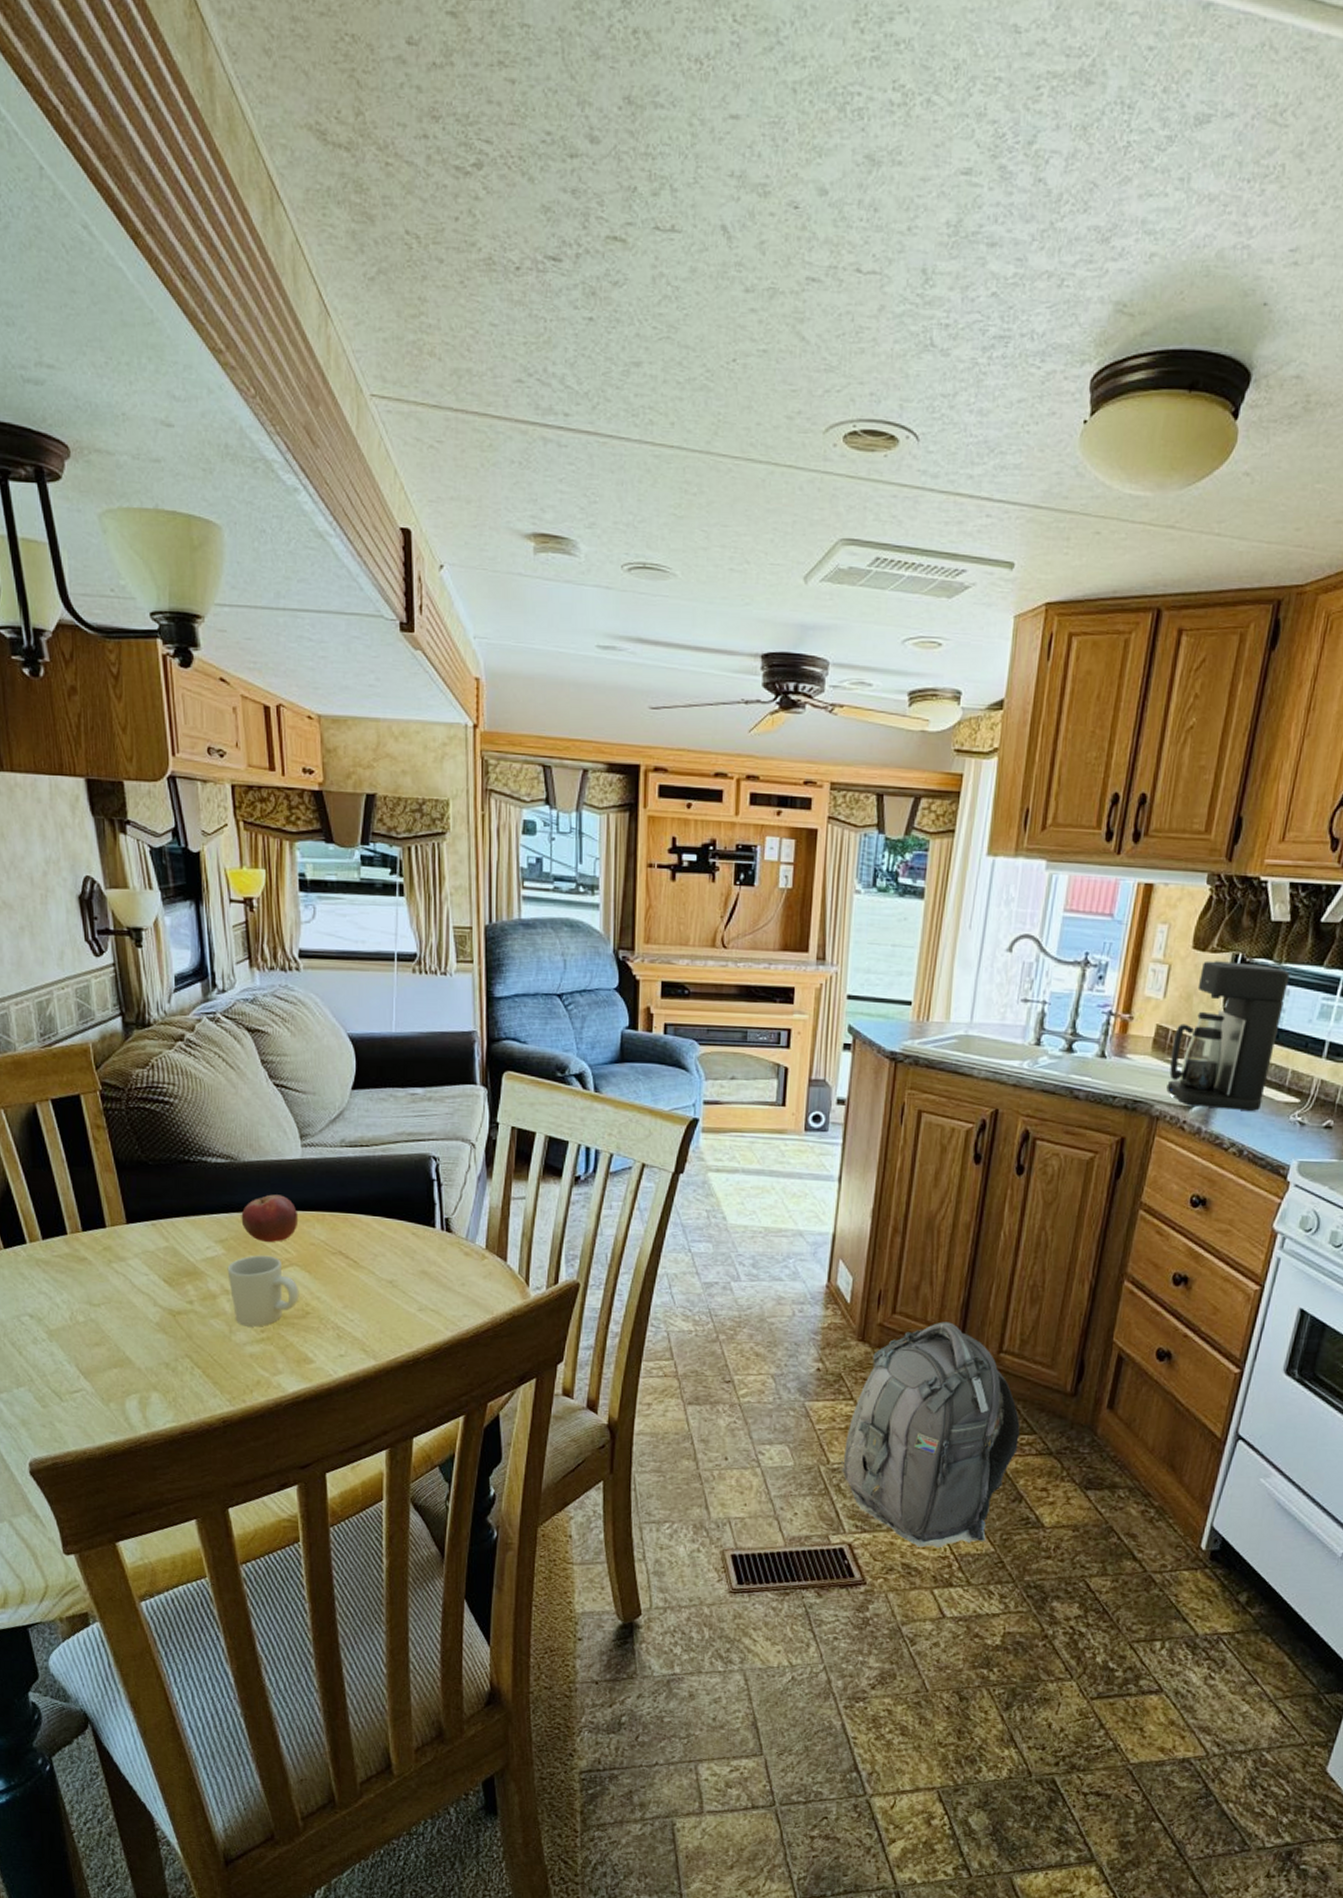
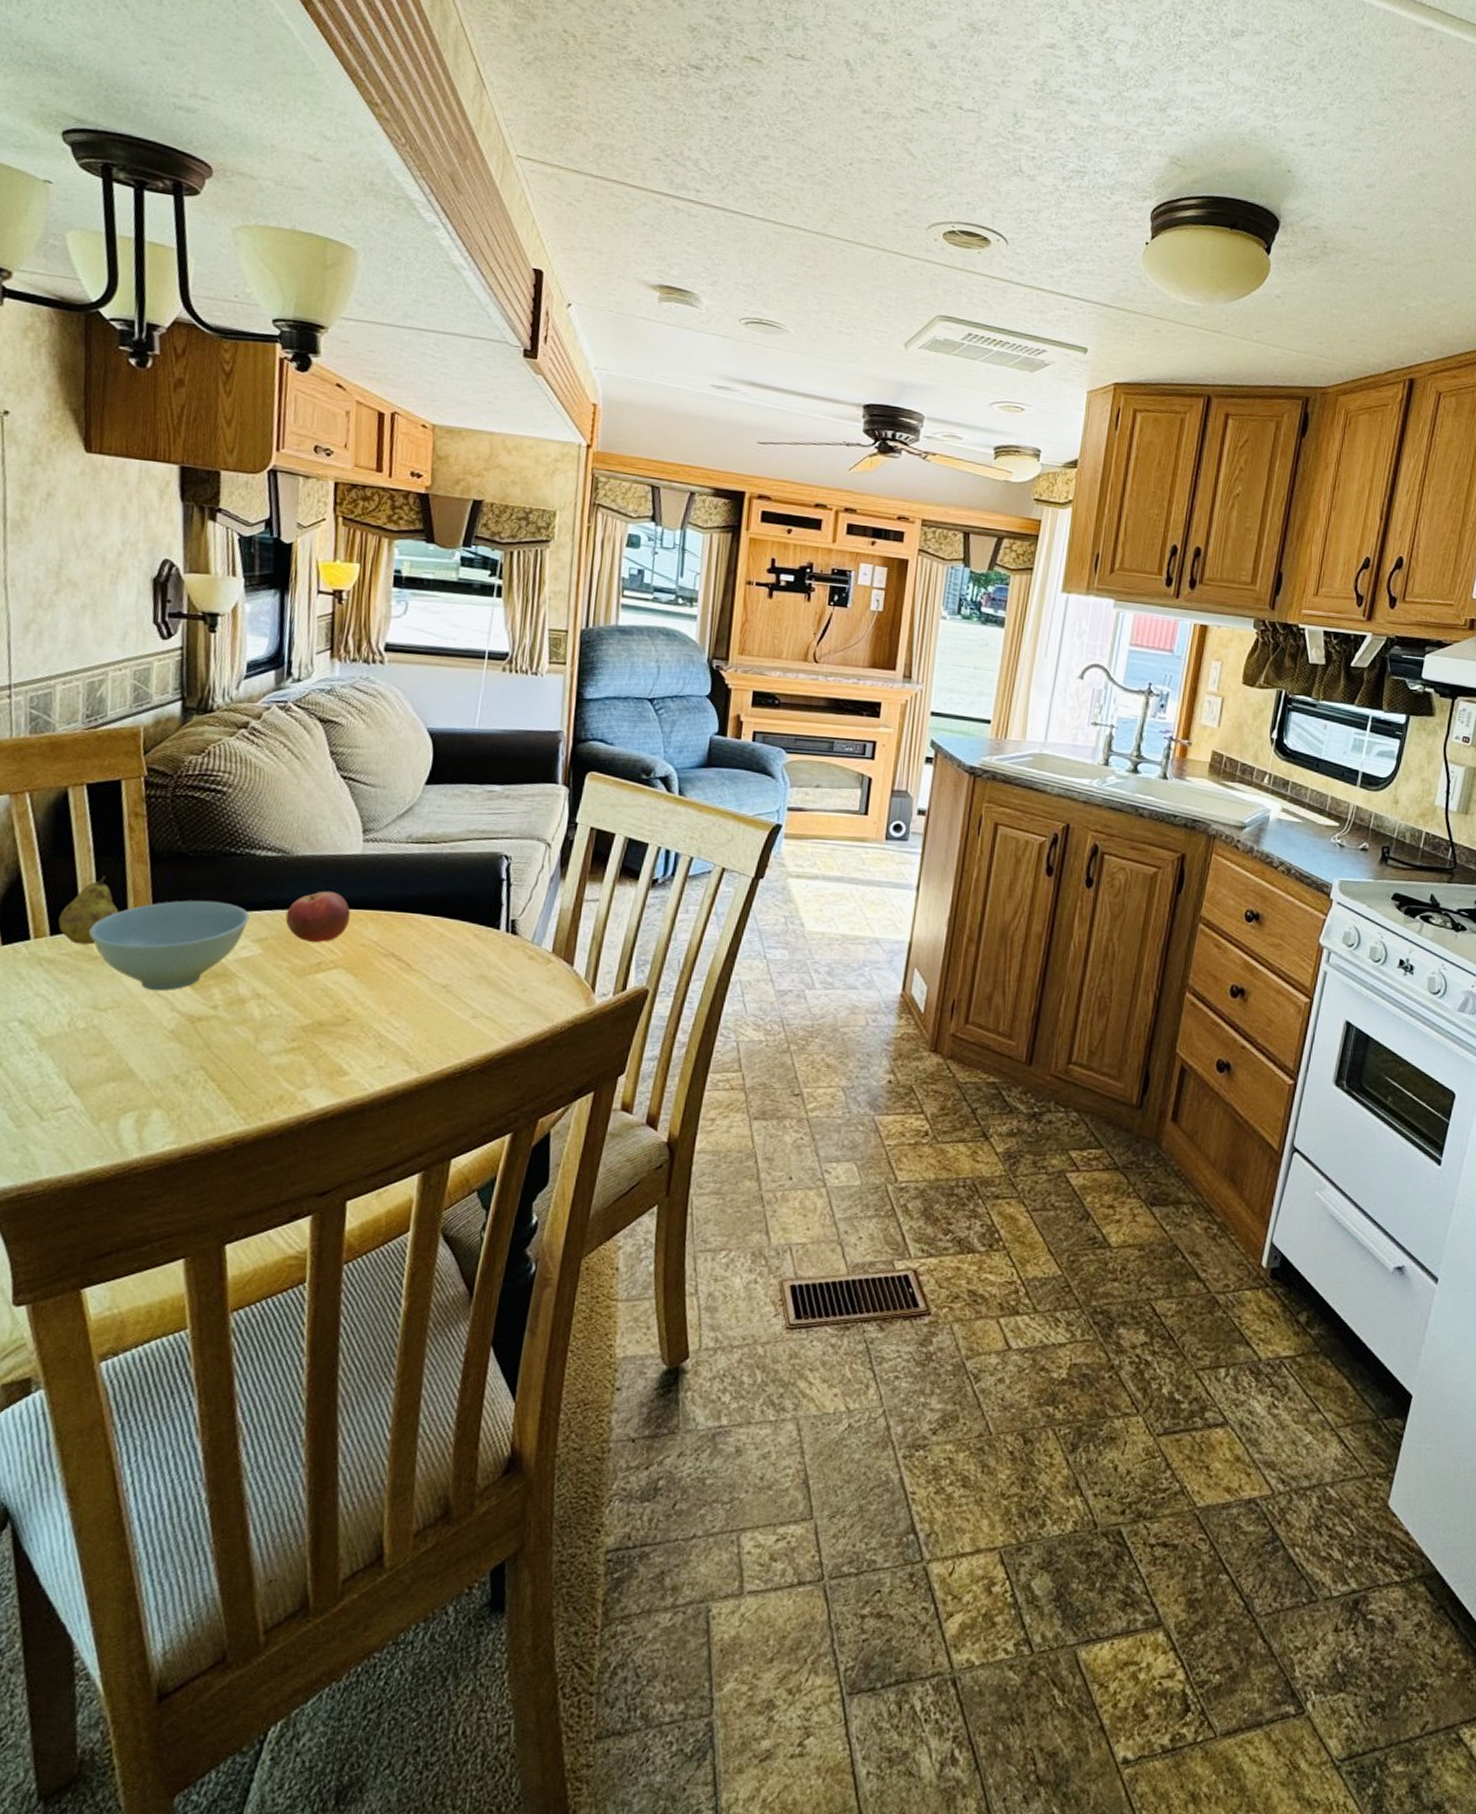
fruit: none [47,1185,97,1247] -> present [58,876,119,945]
bowl: none [74,1205,210,1289] -> present [89,900,250,991]
mug: present [227,1255,299,1327] -> none [261,956,342,1035]
backpack: present [839,1322,1021,1549] -> none [907,1032,1088,1273]
coffee maker: present [1166,960,1290,1111] -> none [1222,695,1326,833]

